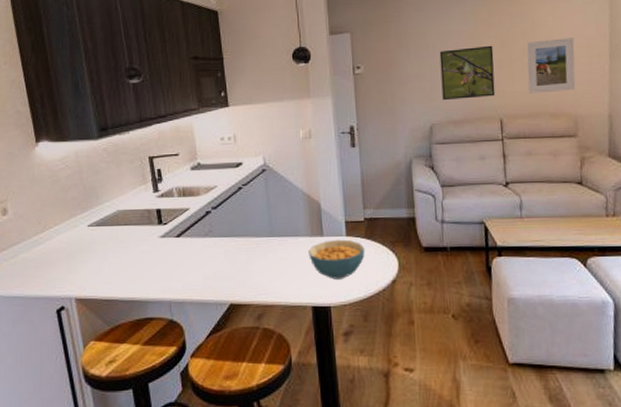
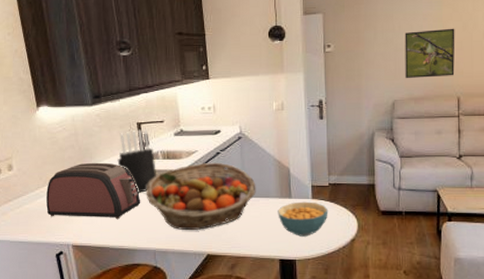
toaster: none [46,202,154,267] -> present [46,162,141,219]
knife block: none [127,164,171,236] -> present [117,129,156,193]
fruit basket: none [159,198,284,276] -> present [146,162,256,230]

